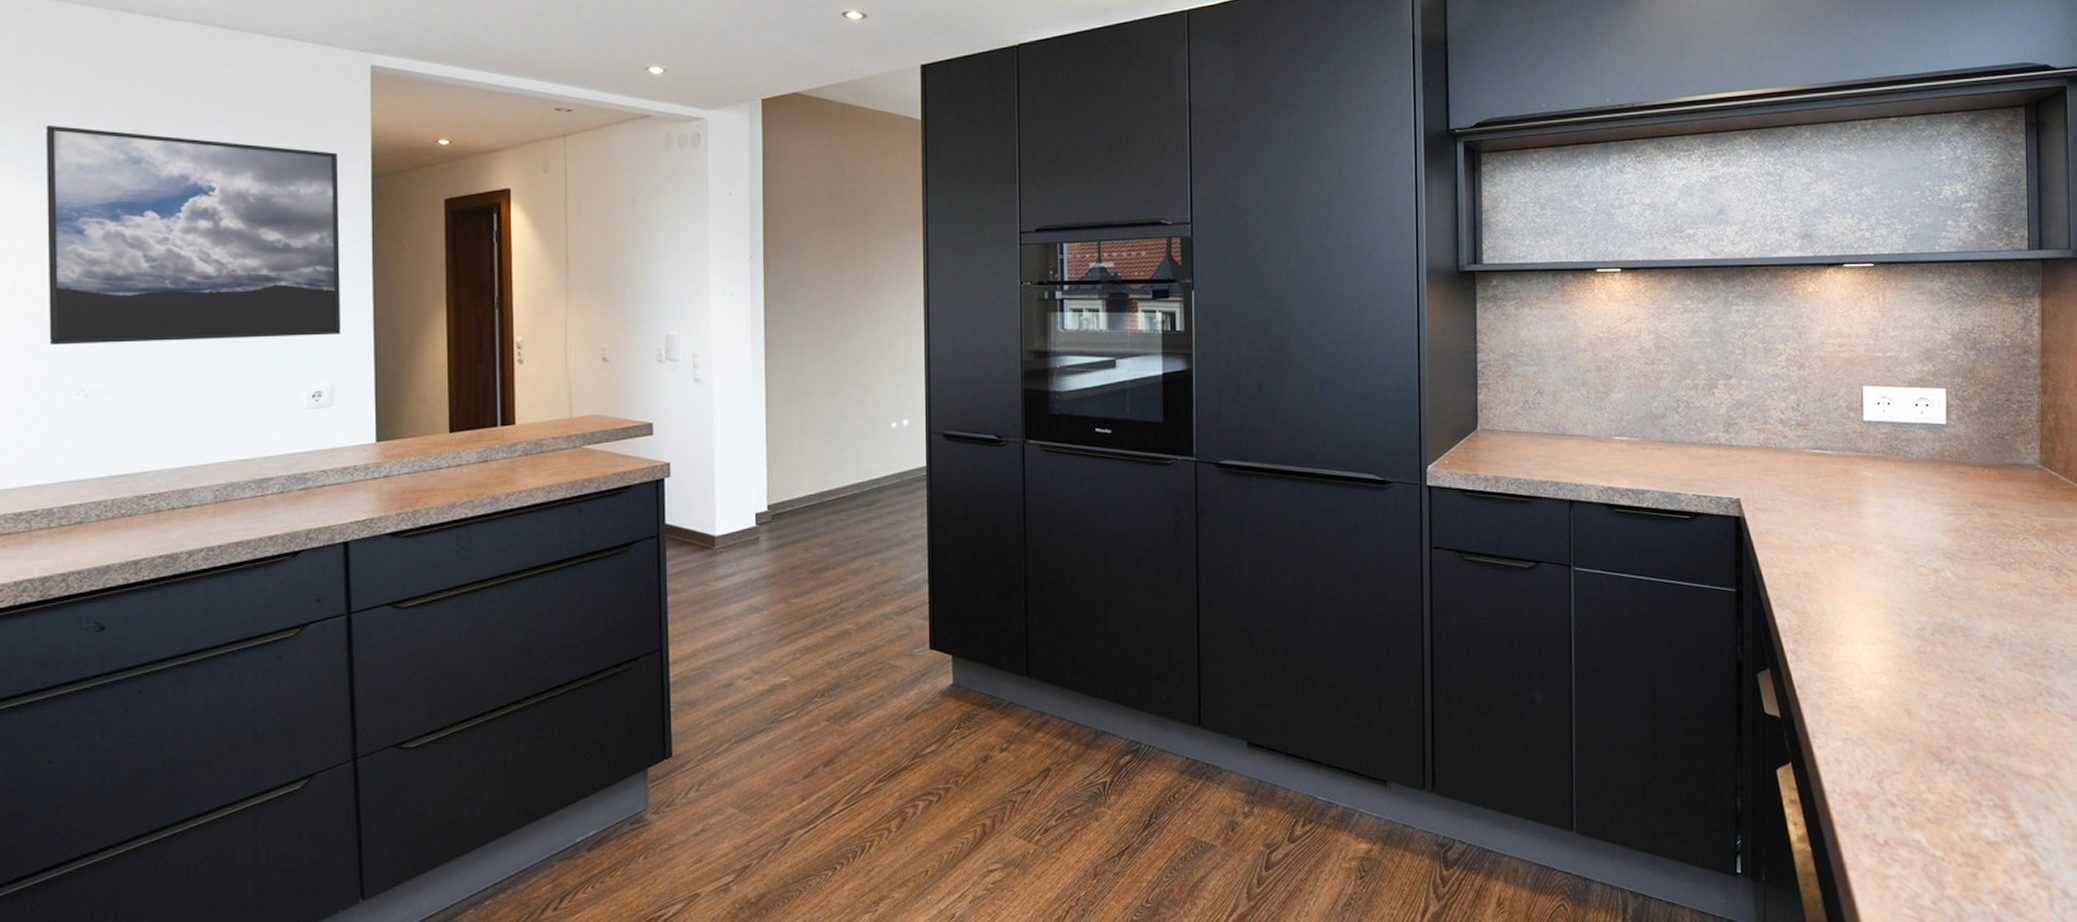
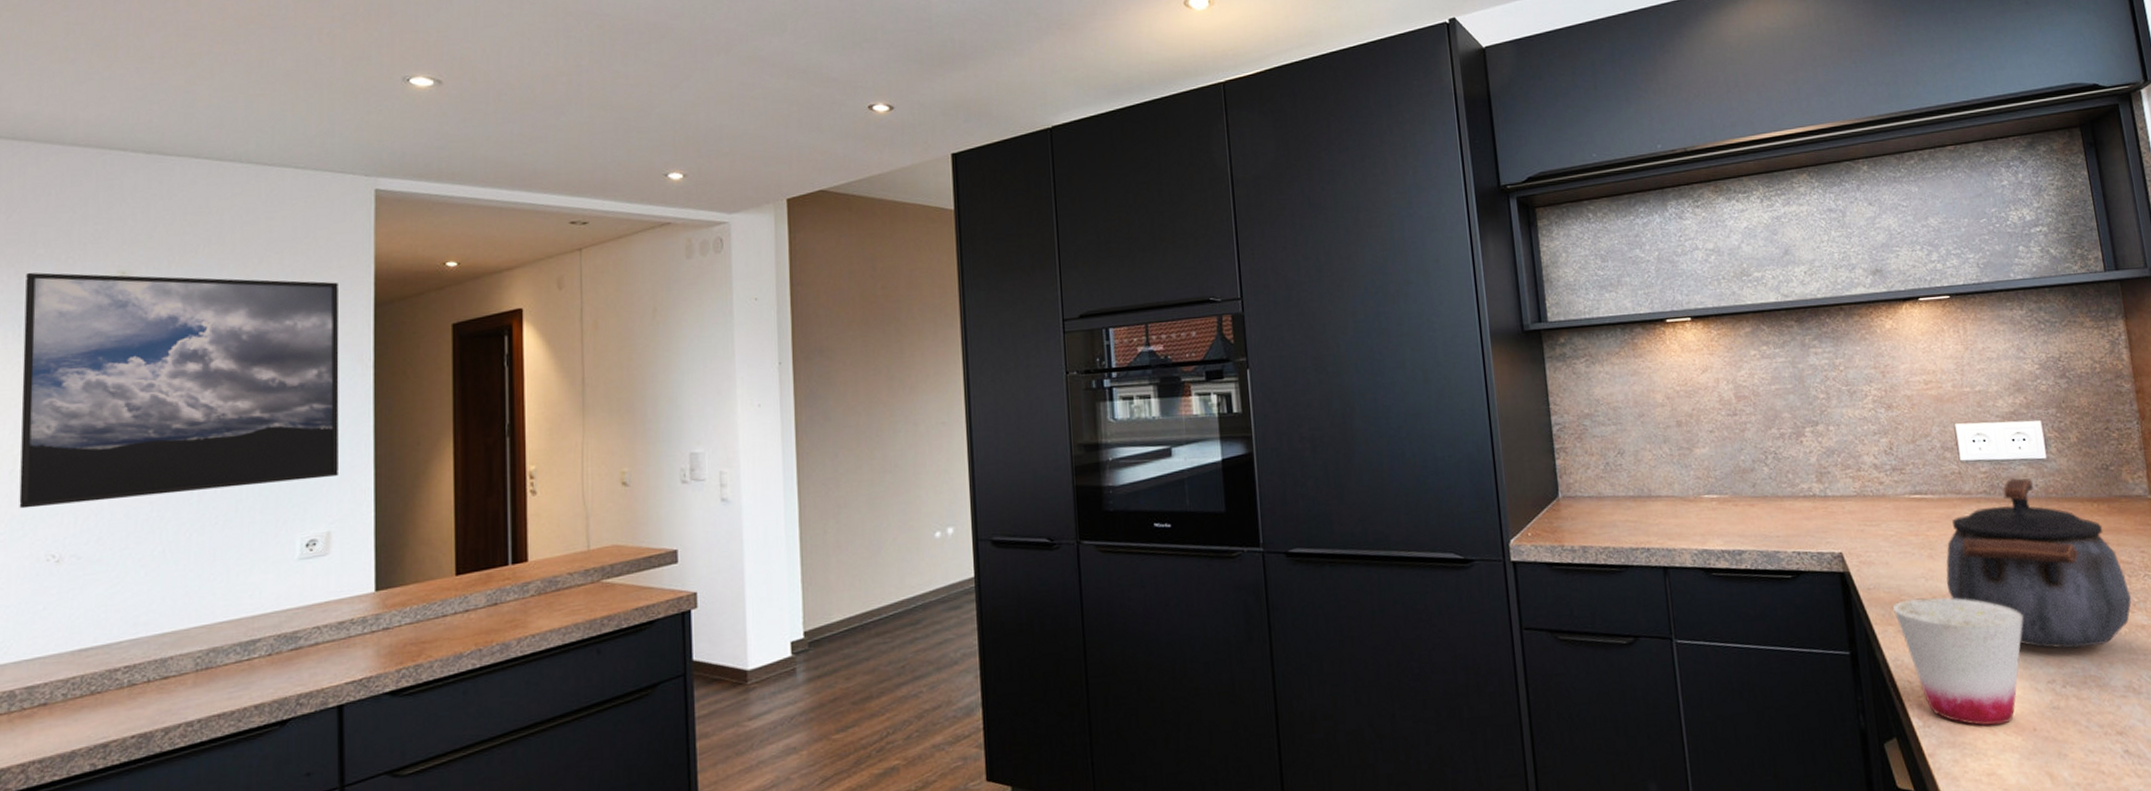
cup: none [1782,545,1903,664] -> present [1893,597,2024,726]
kettle: none [1835,441,2008,601] -> present [1945,478,2132,649]

